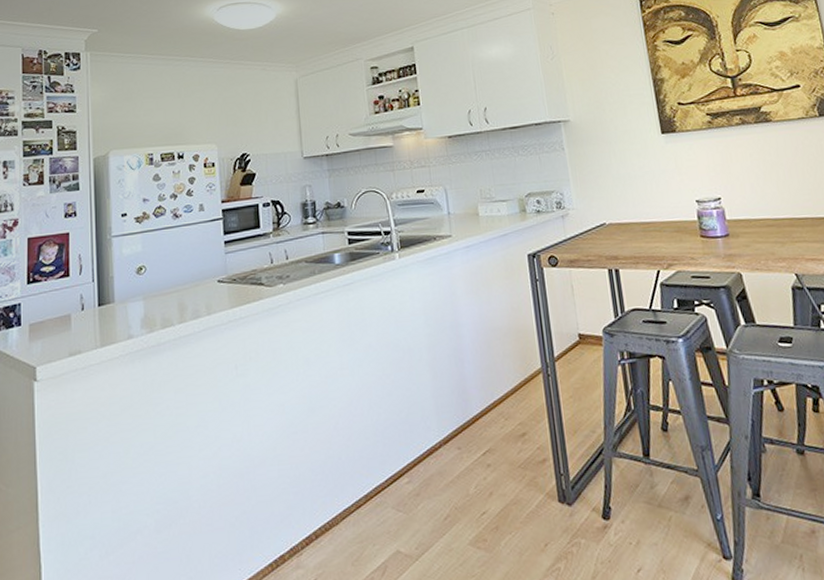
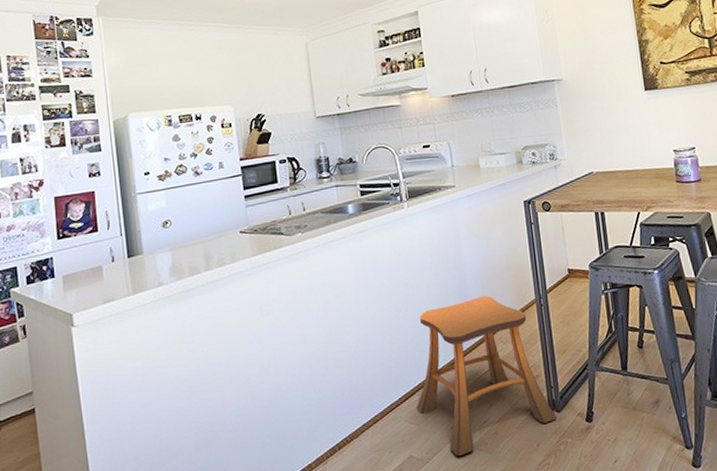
stool: none [404,362,568,554] -> present [416,295,557,456]

